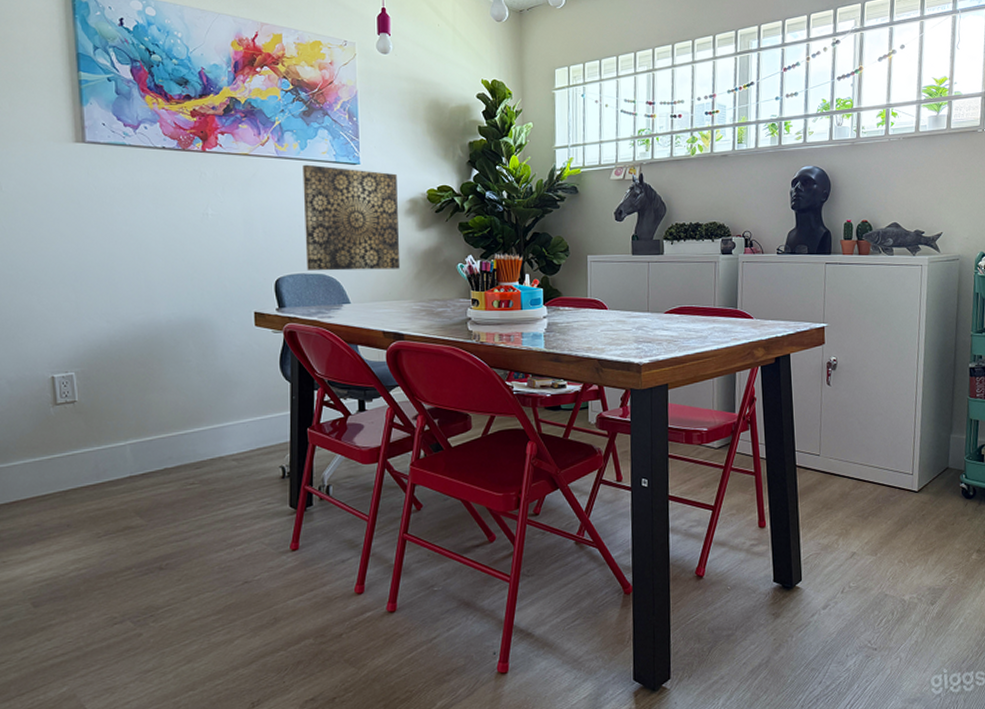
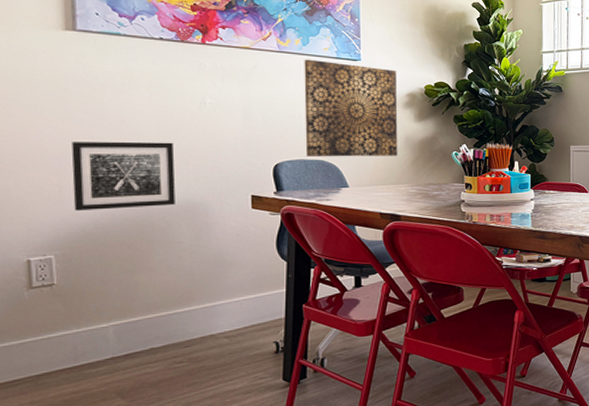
wall art: none [86,256,182,328] -> present [71,141,176,211]

